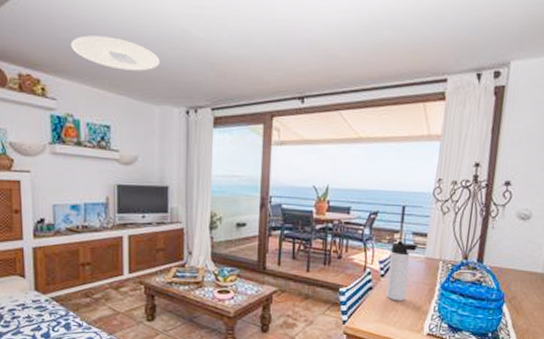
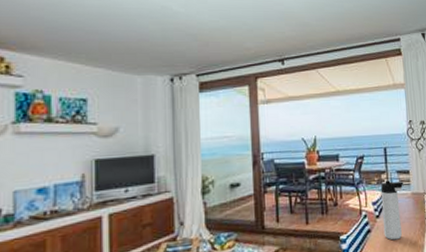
ceiling light: present [71,35,160,71] -> none [43,13,141,44]

